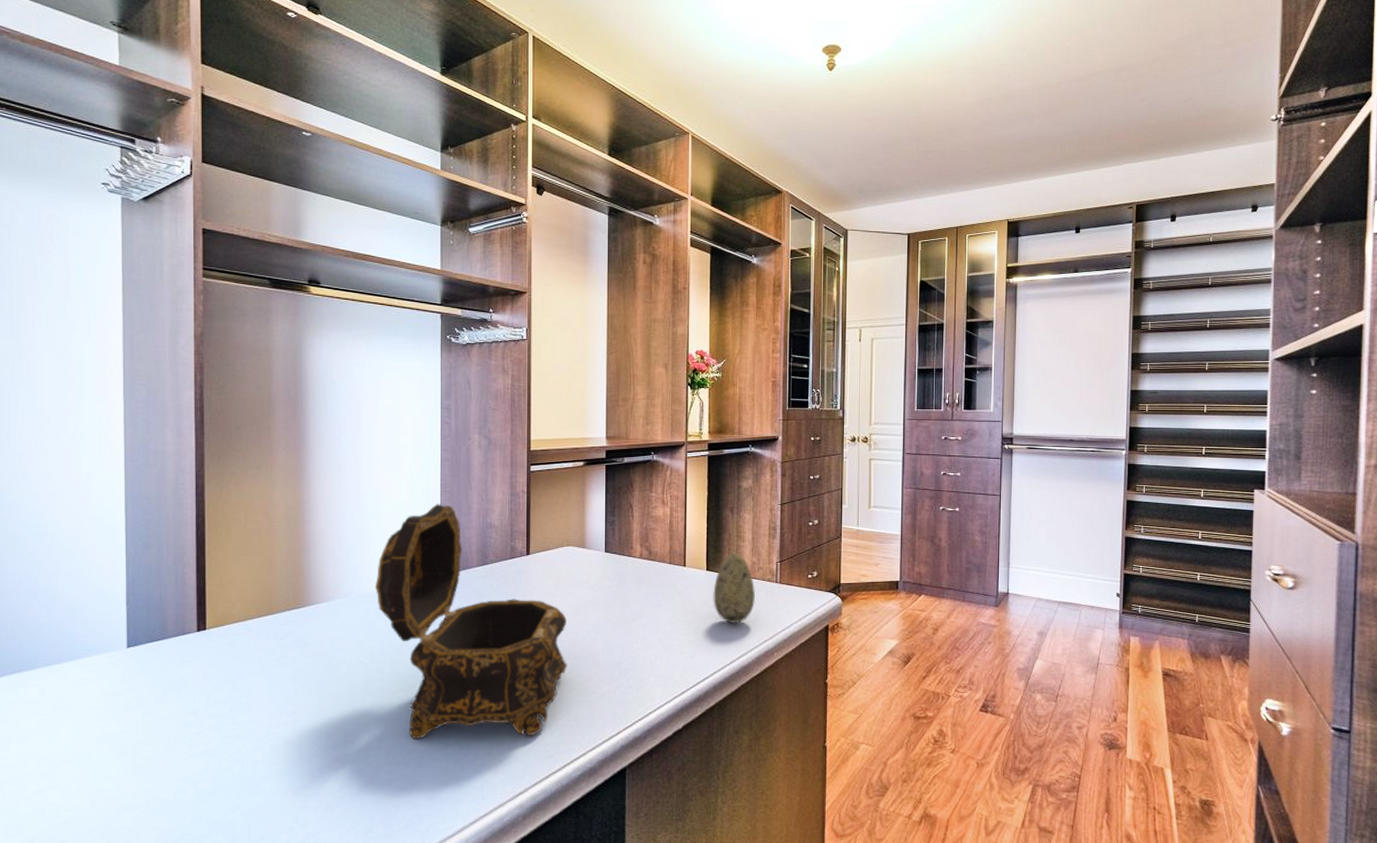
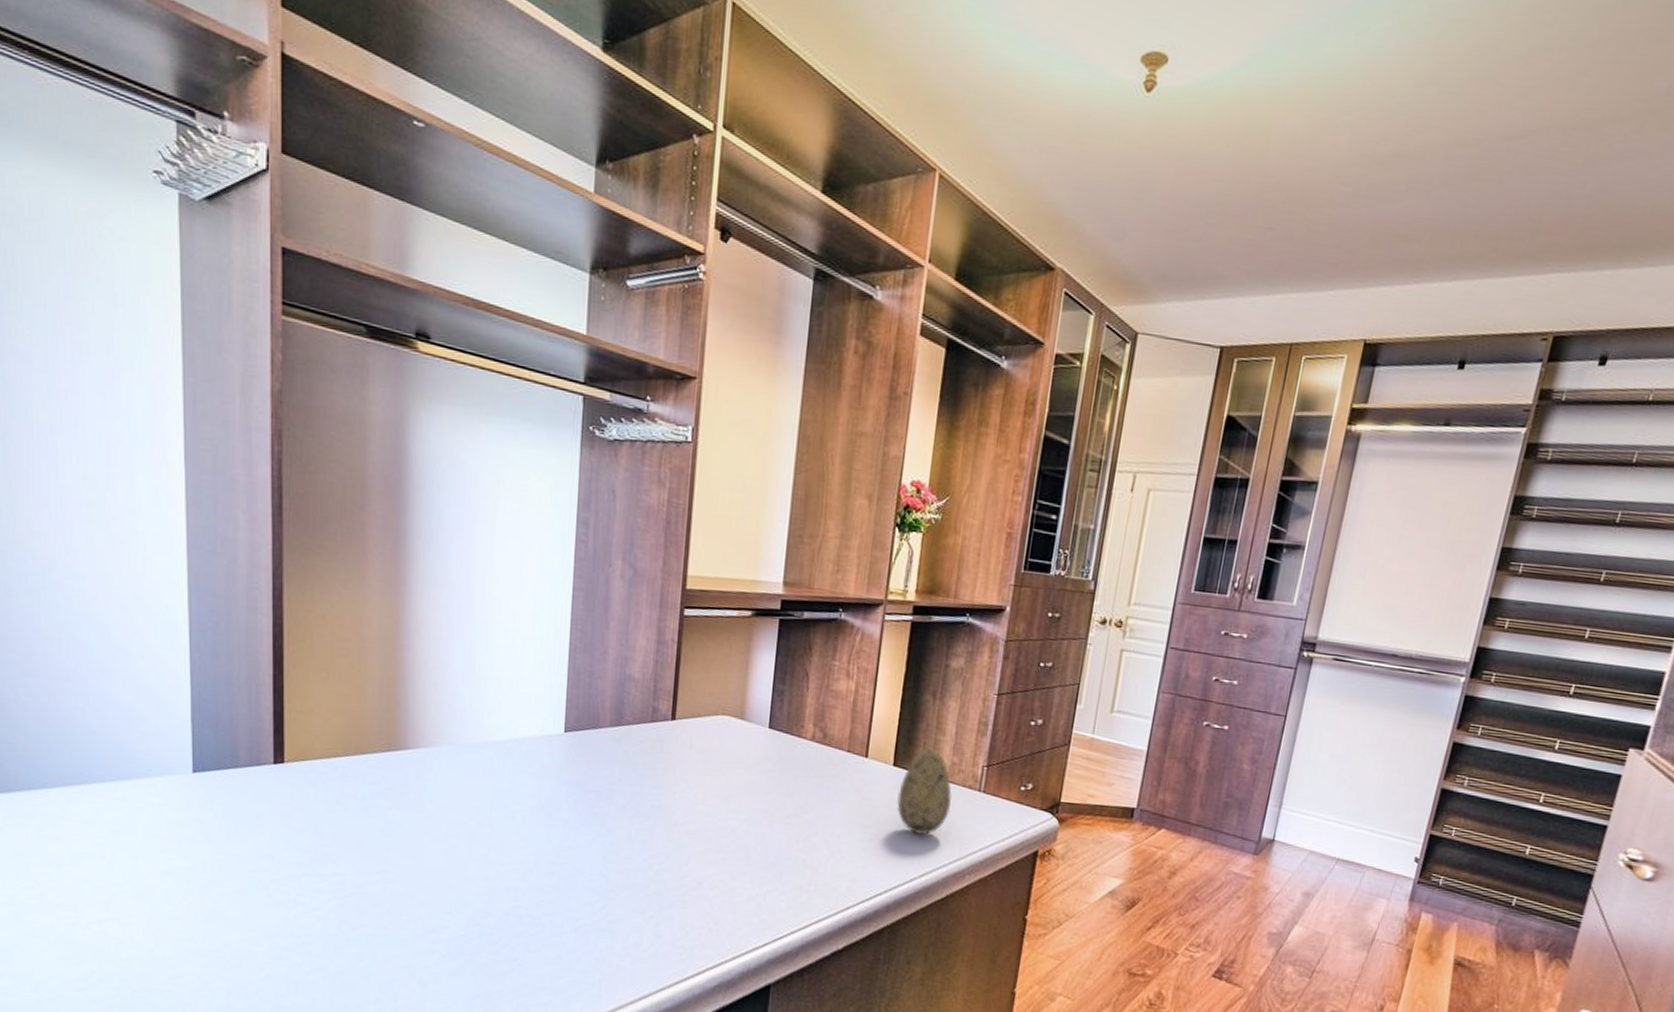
jewelry box: present [374,503,567,740] -> none [484,643,714,934]

